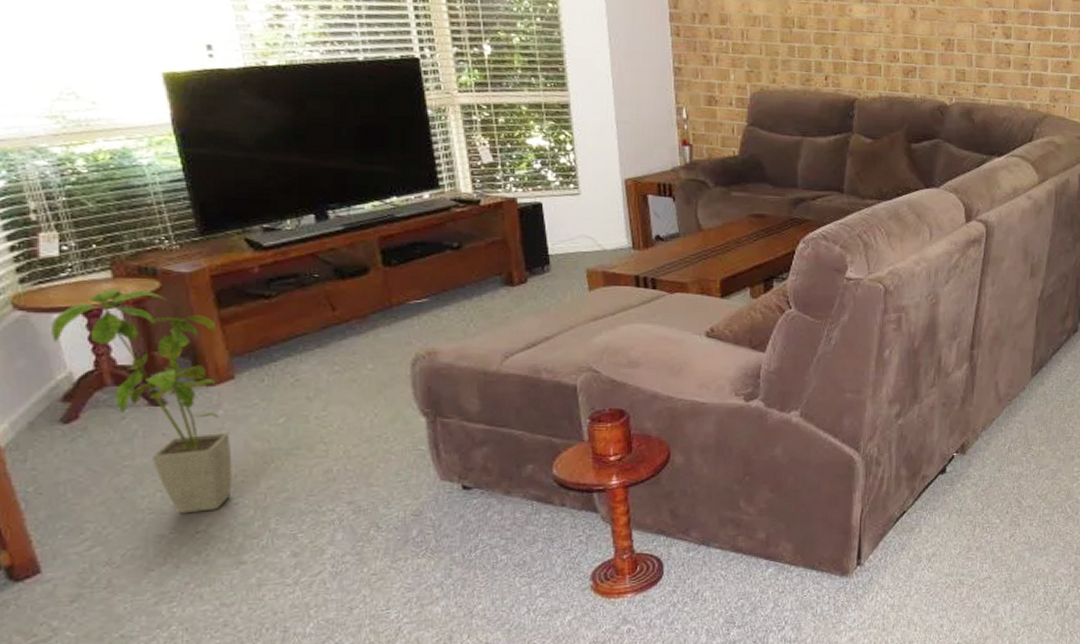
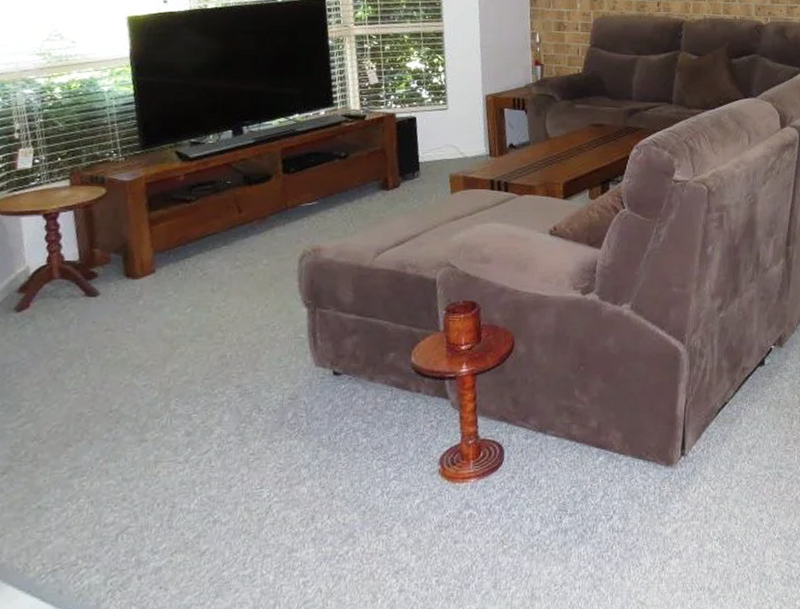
house plant: present [51,289,232,514] -> none [17,195,146,394]

